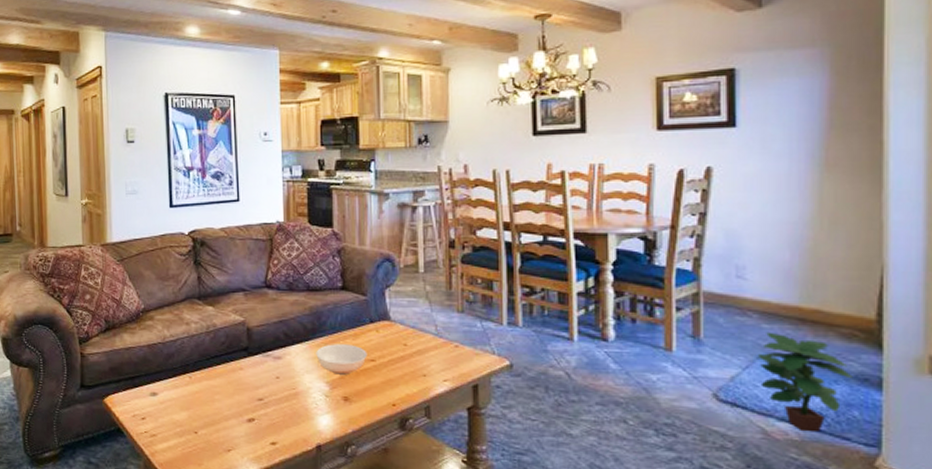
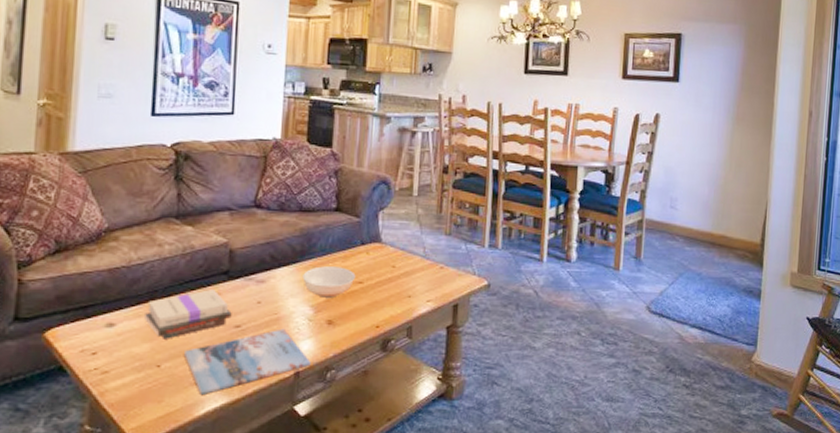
books: none [179,364,254,409] -> present [143,289,232,339]
magazine: none [217,403,331,461] -> present [184,328,311,394]
potted plant: present [757,332,853,431] -> none [680,253,743,335]

